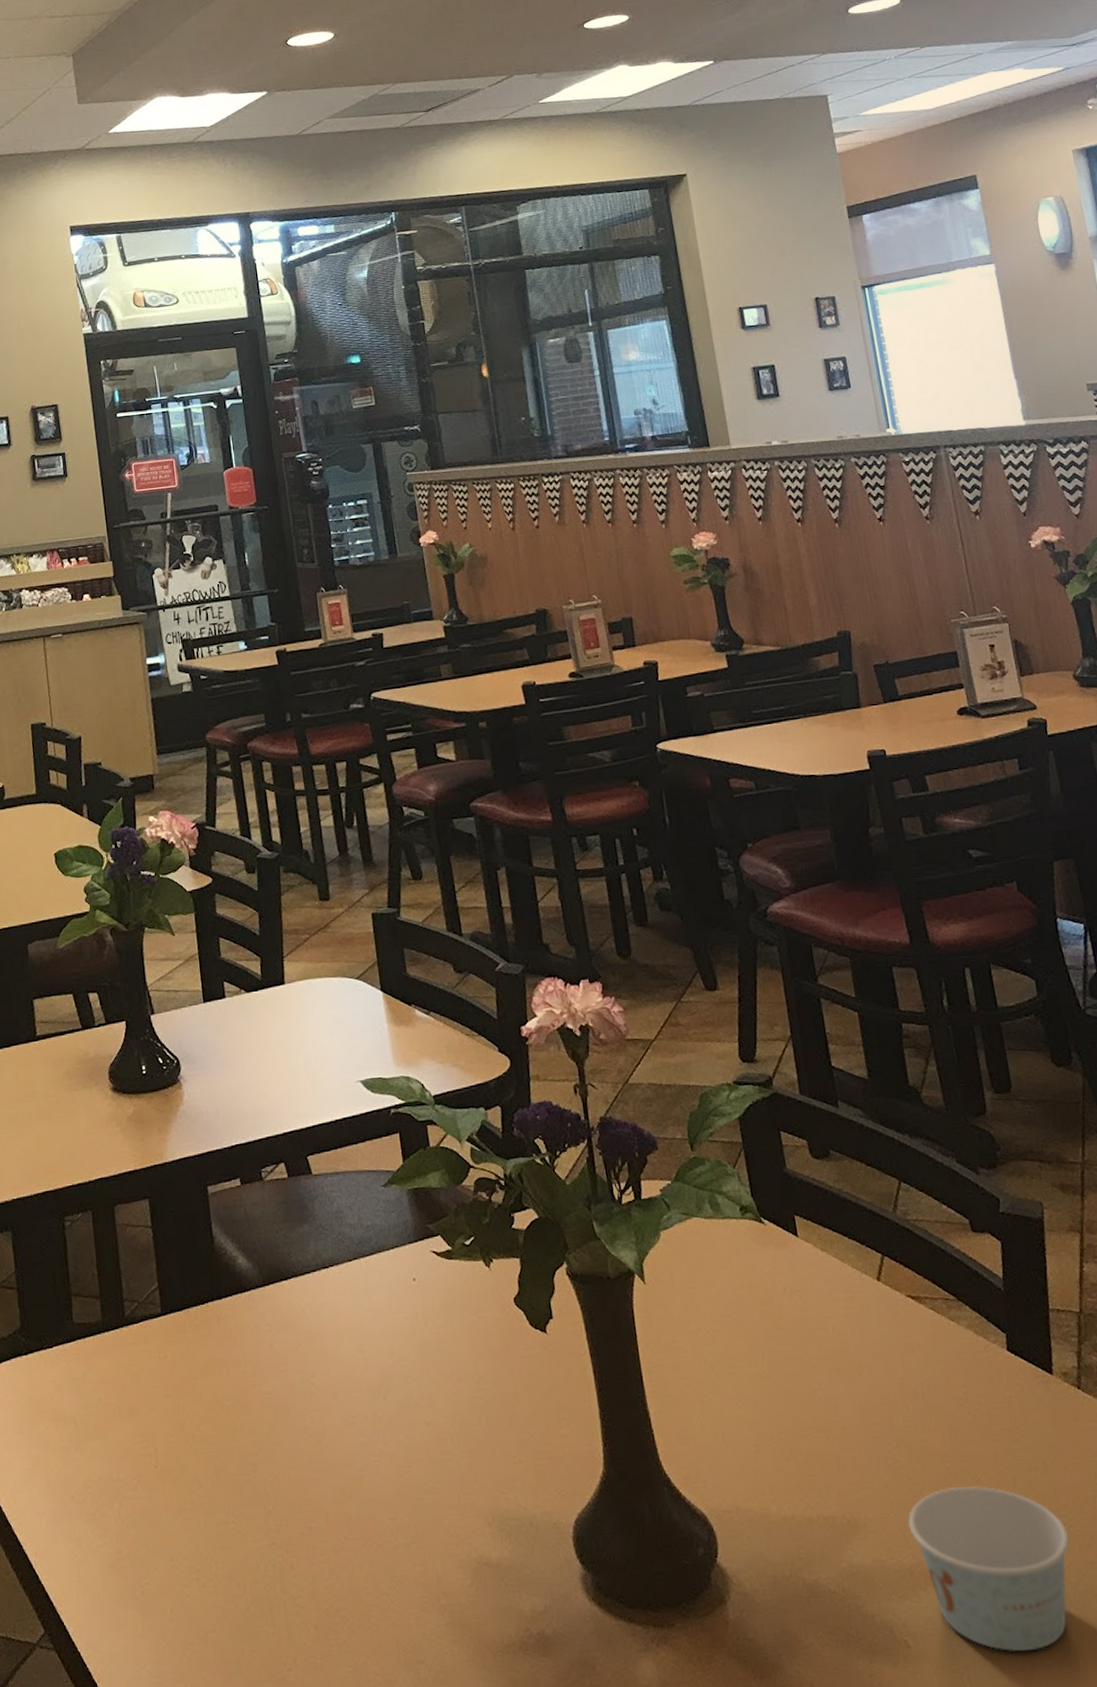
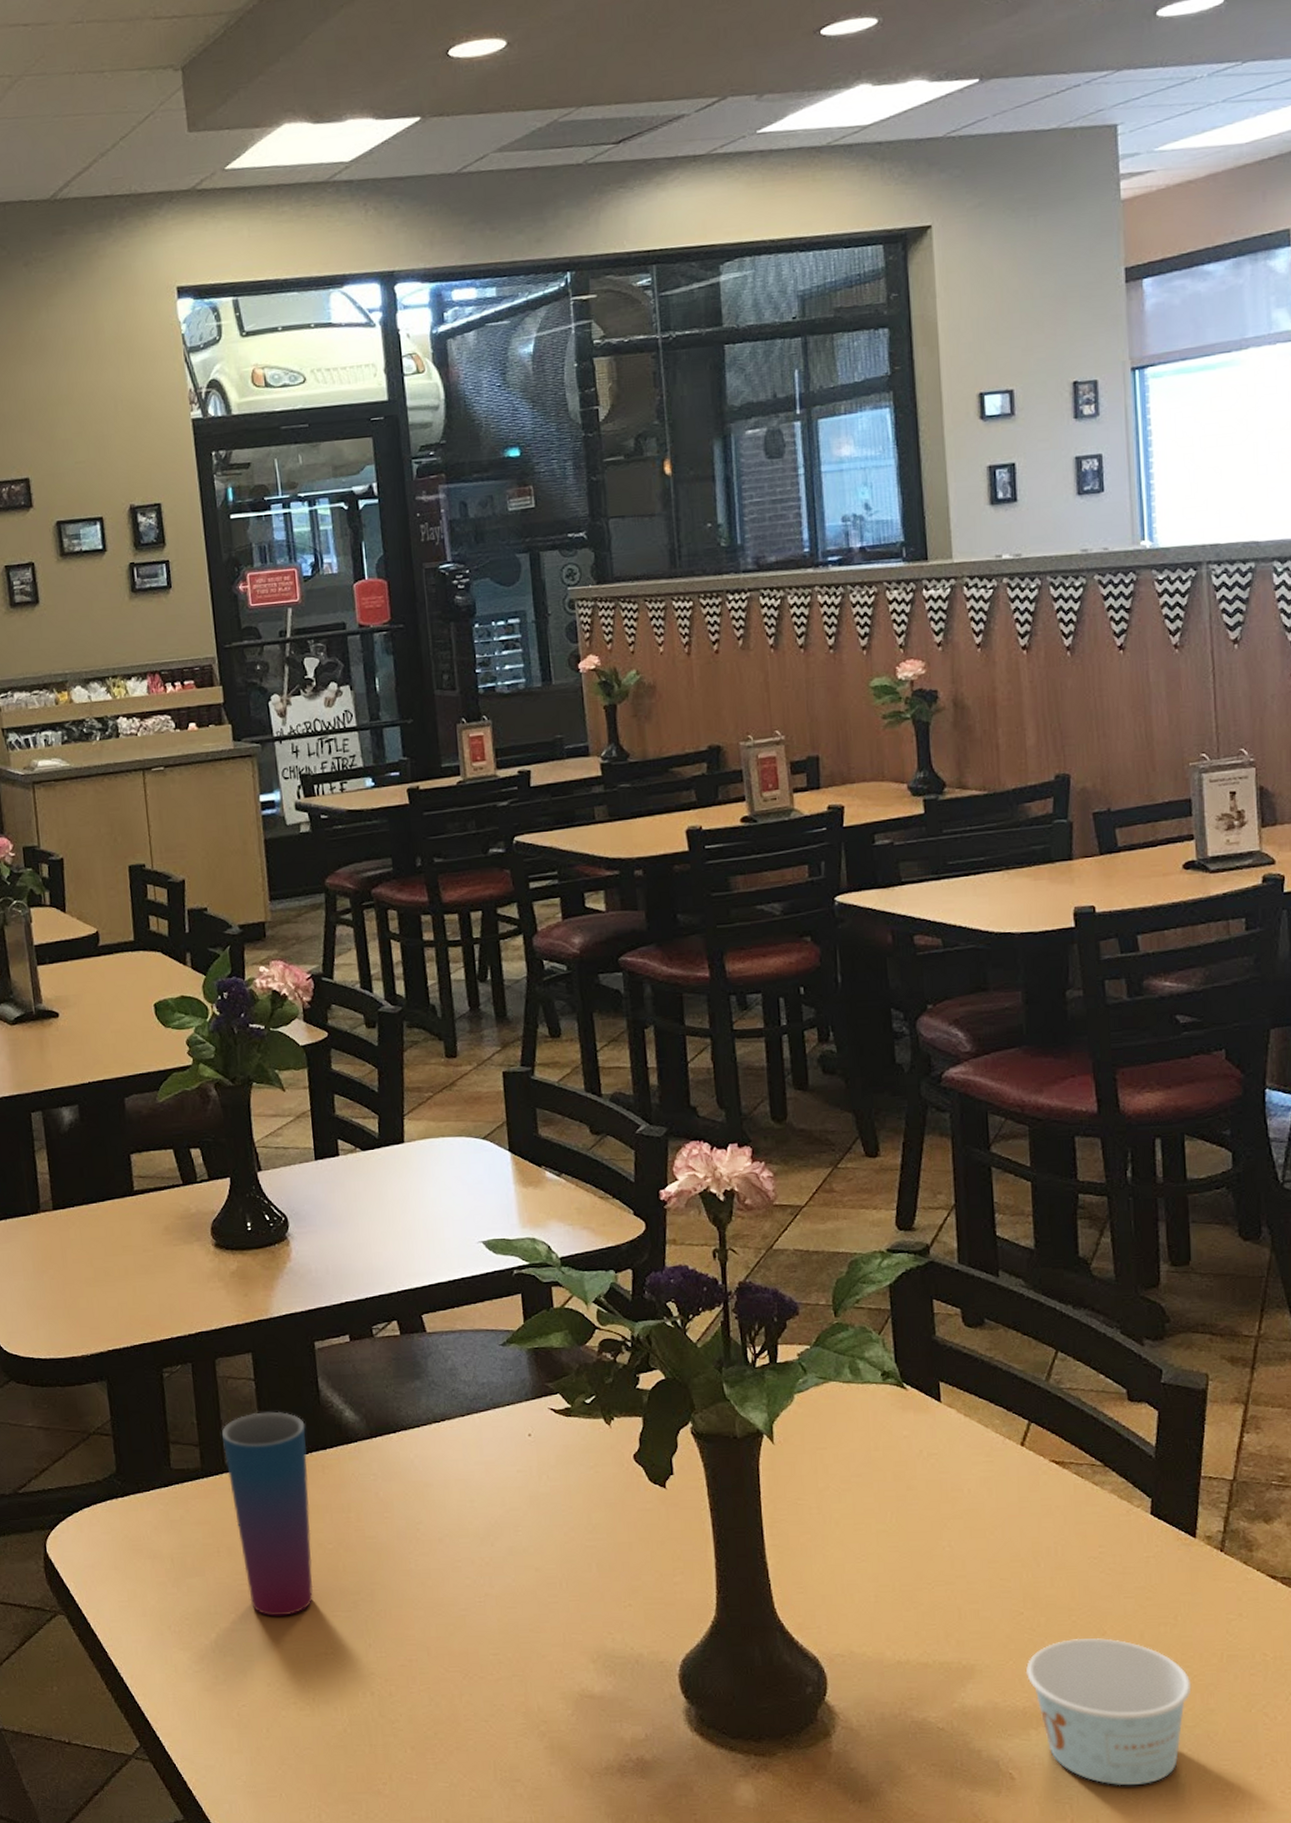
cup: none [121,1259,213,1482] -> present [221,1411,314,1616]

